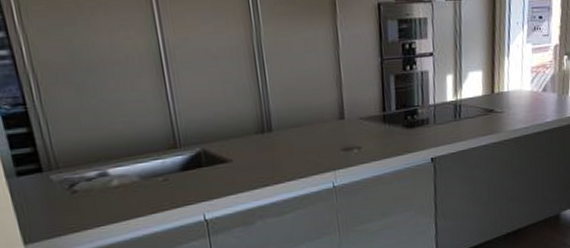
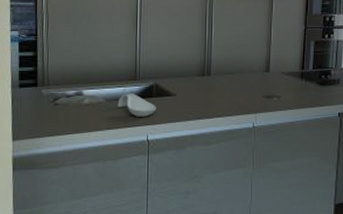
spoon rest: none [157,164,210,194] -> present [117,93,156,117]

